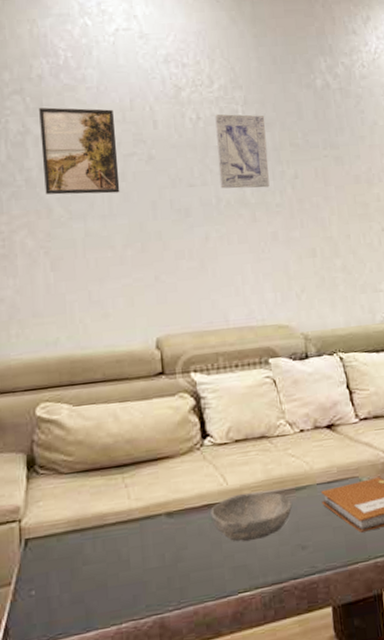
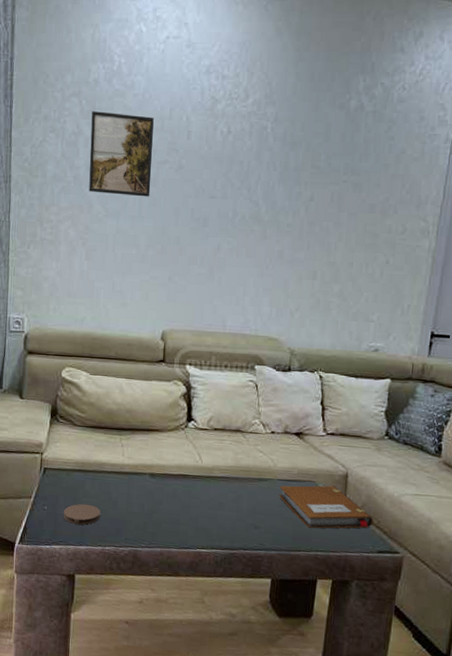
coaster: none [58,572,110,606] -> present [63,503,101,525]
bowl: present [210,492,293,542] -> none [185,472,254,512]
wall art: present [215,114,270,189] -> none [238,129,292,207]

